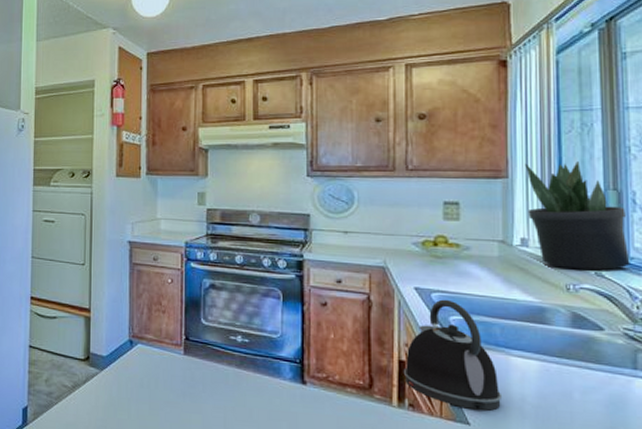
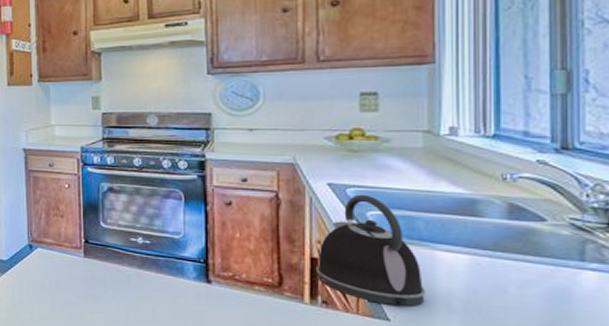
planter: present [525,161,630,271] -> none [455,40,580,158]

